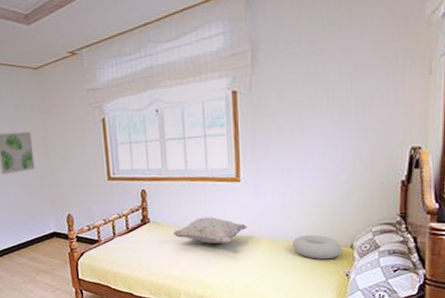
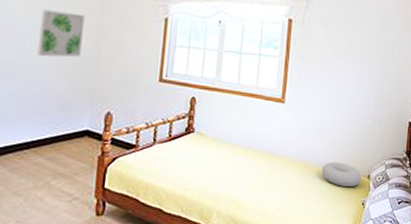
decorative pillow: present [172,217,248,244] -> none [215,133,286,163]

